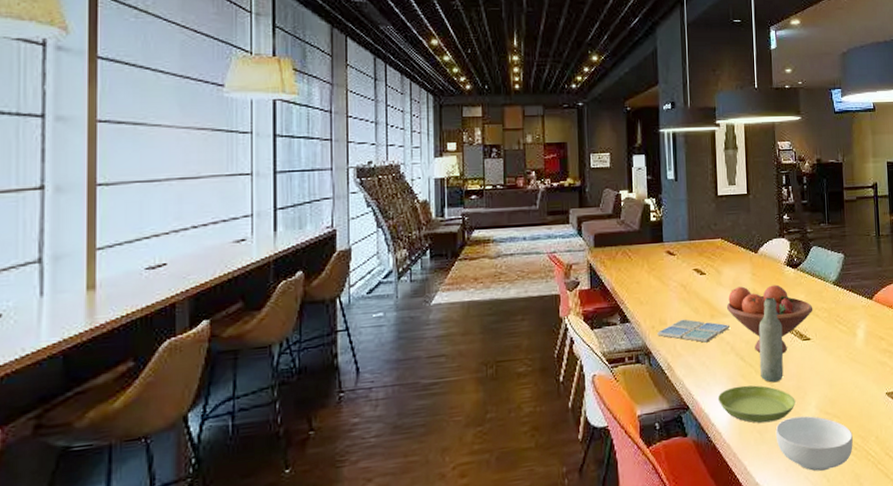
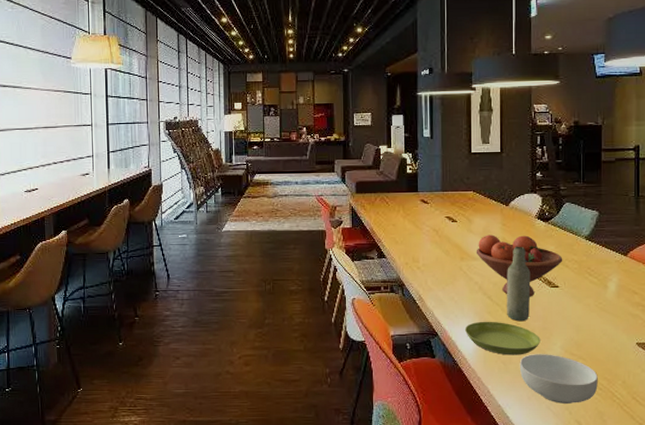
drink coaster: present [657,319,729,343] -> none [410,259,478,281]

